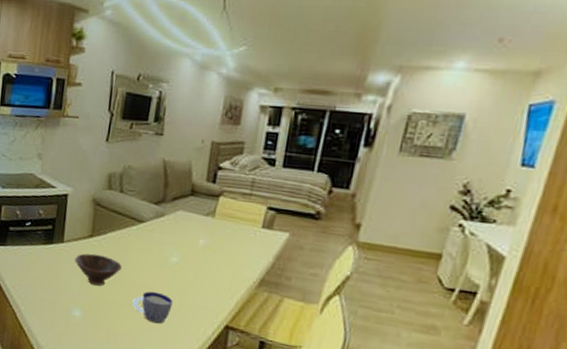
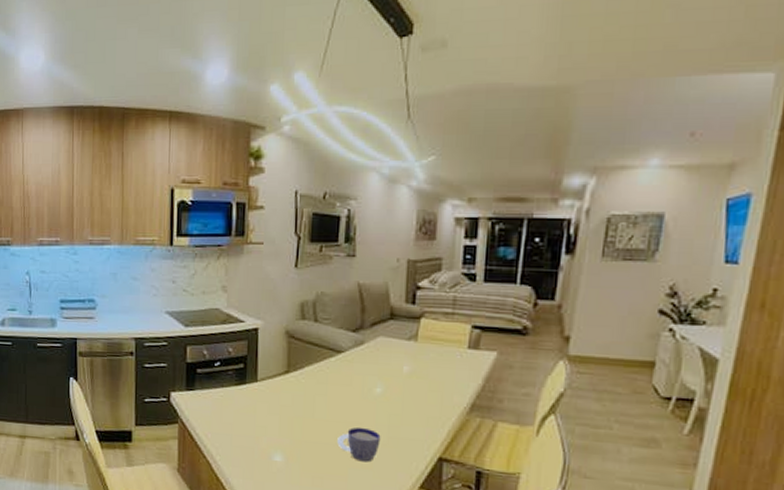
bowl: present [75,253,122,286] -> none [271,391,323,426]

